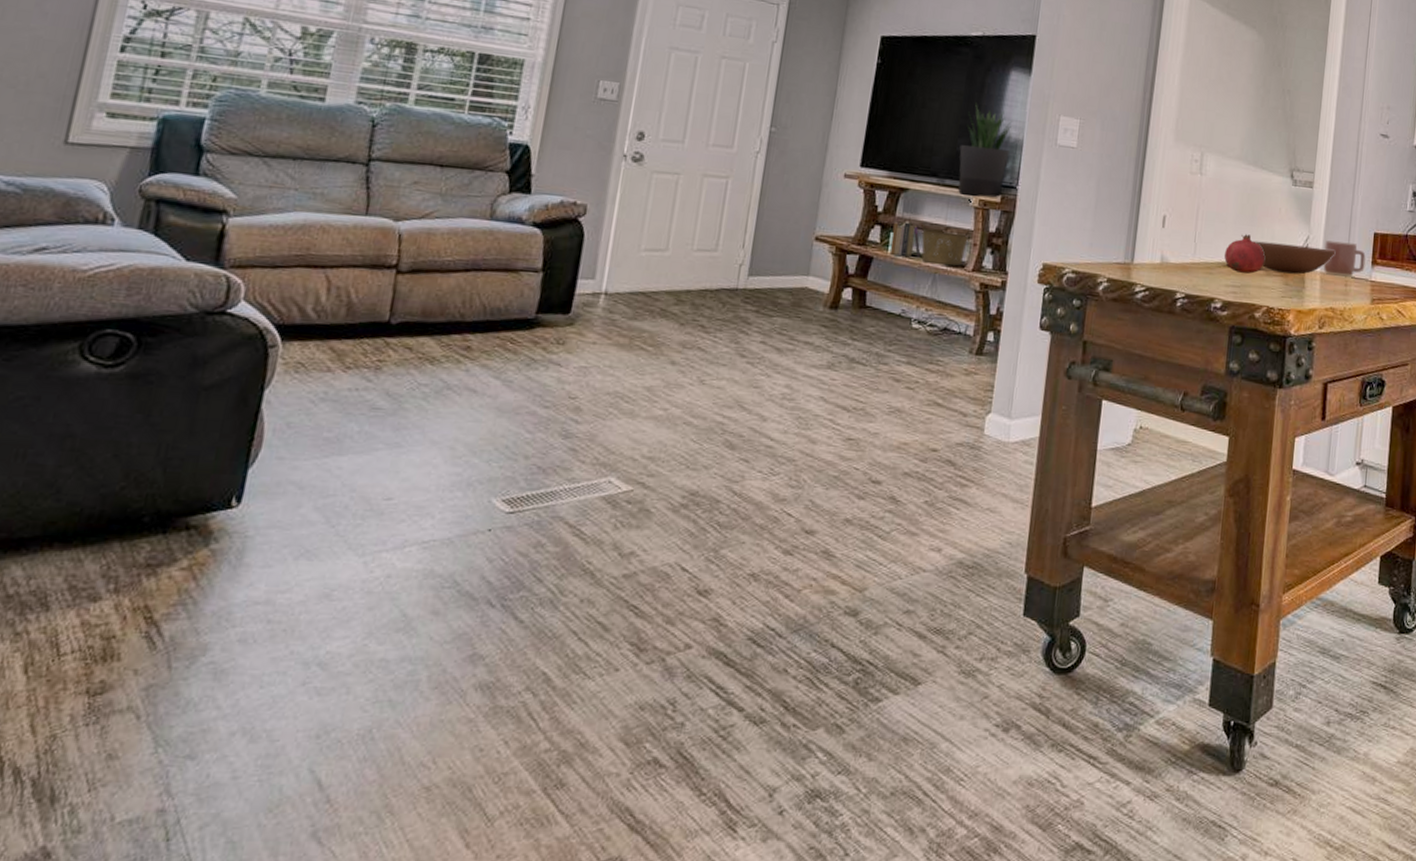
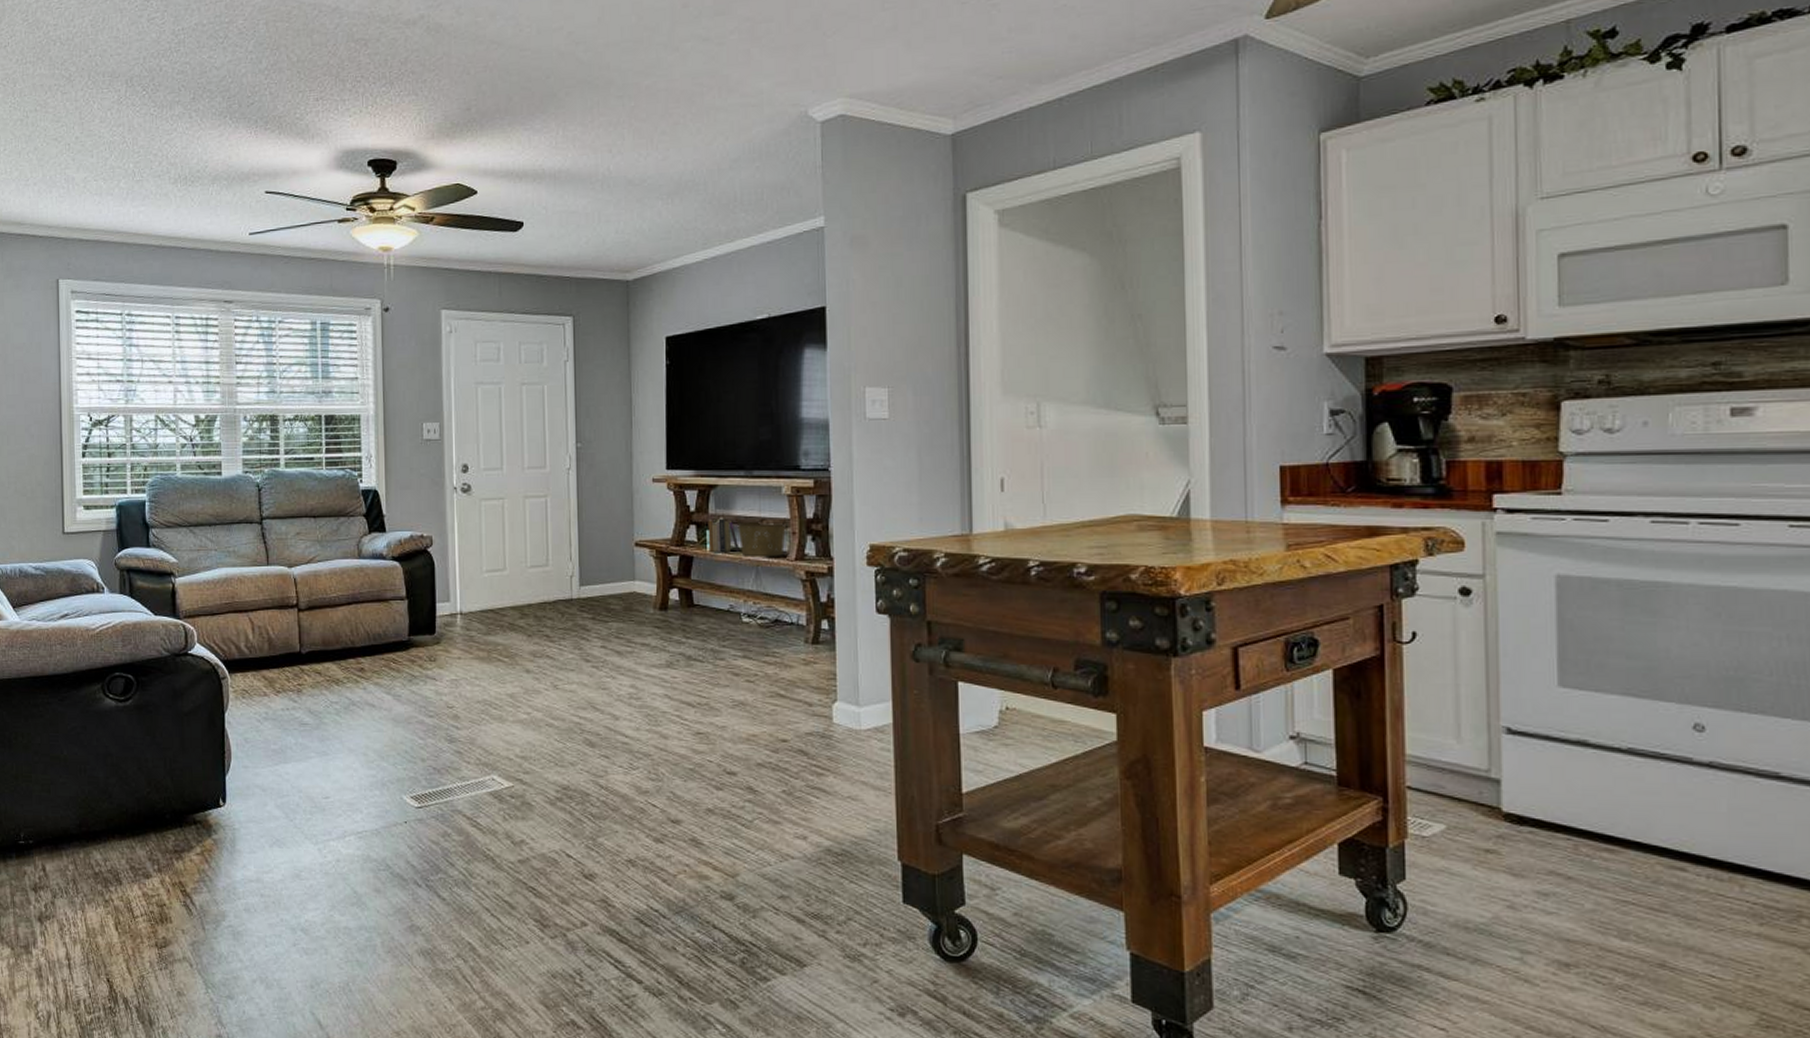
planter: present [958,102,1012,198] -> none [762,388,816,484]
fruit: present [1224,234,1265,275] -> none [1083,487,1135,533]
bowl: present [1253,240,1335,275] -> none [1116,492,1227,527]
mug: present [1323,240,1366,278] -> none [1213,482,1272,524]

